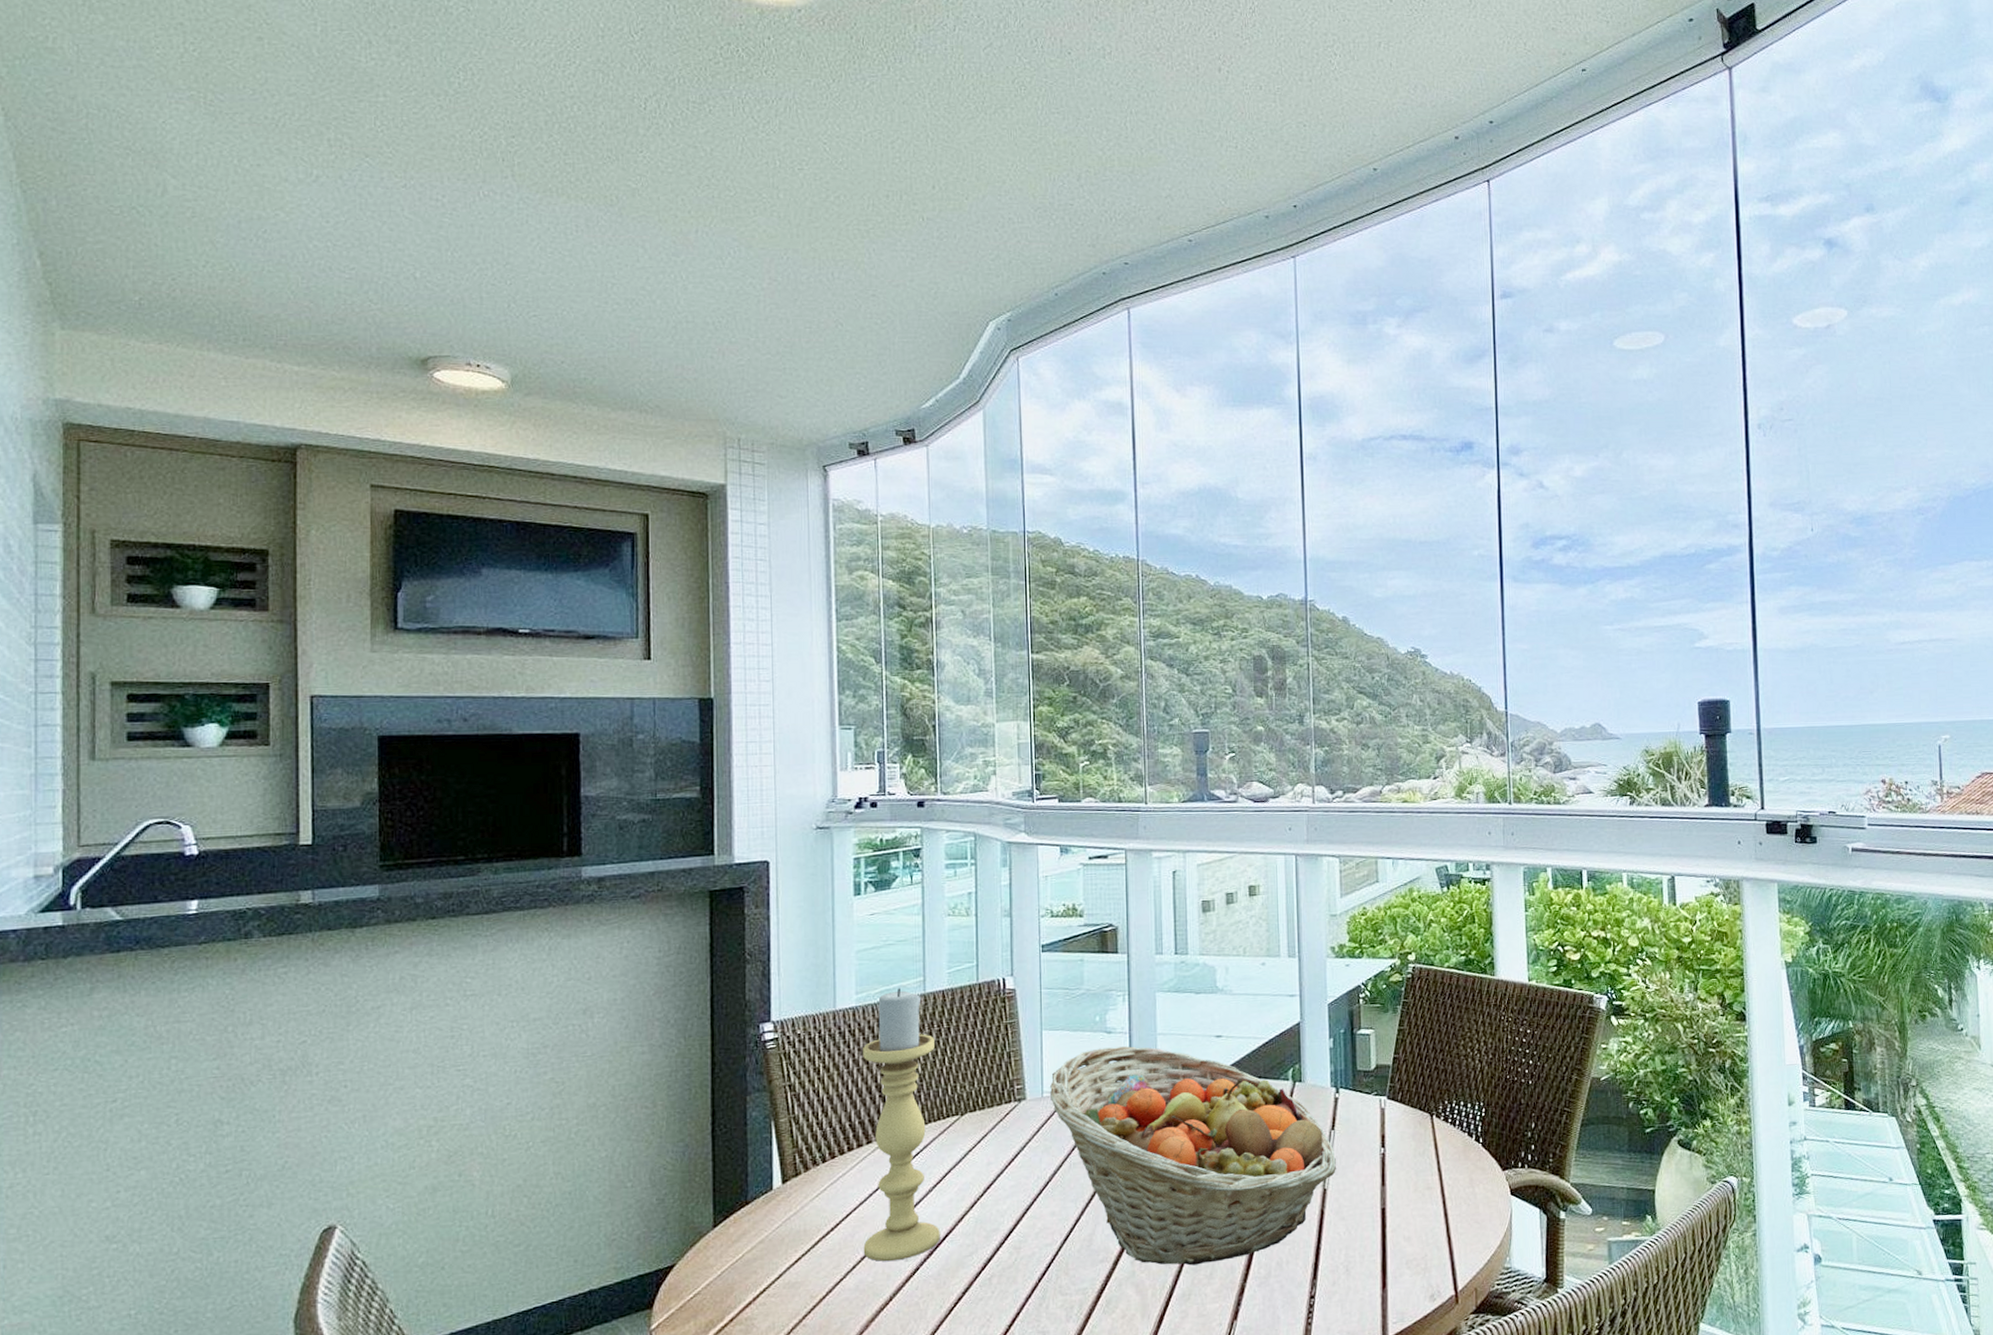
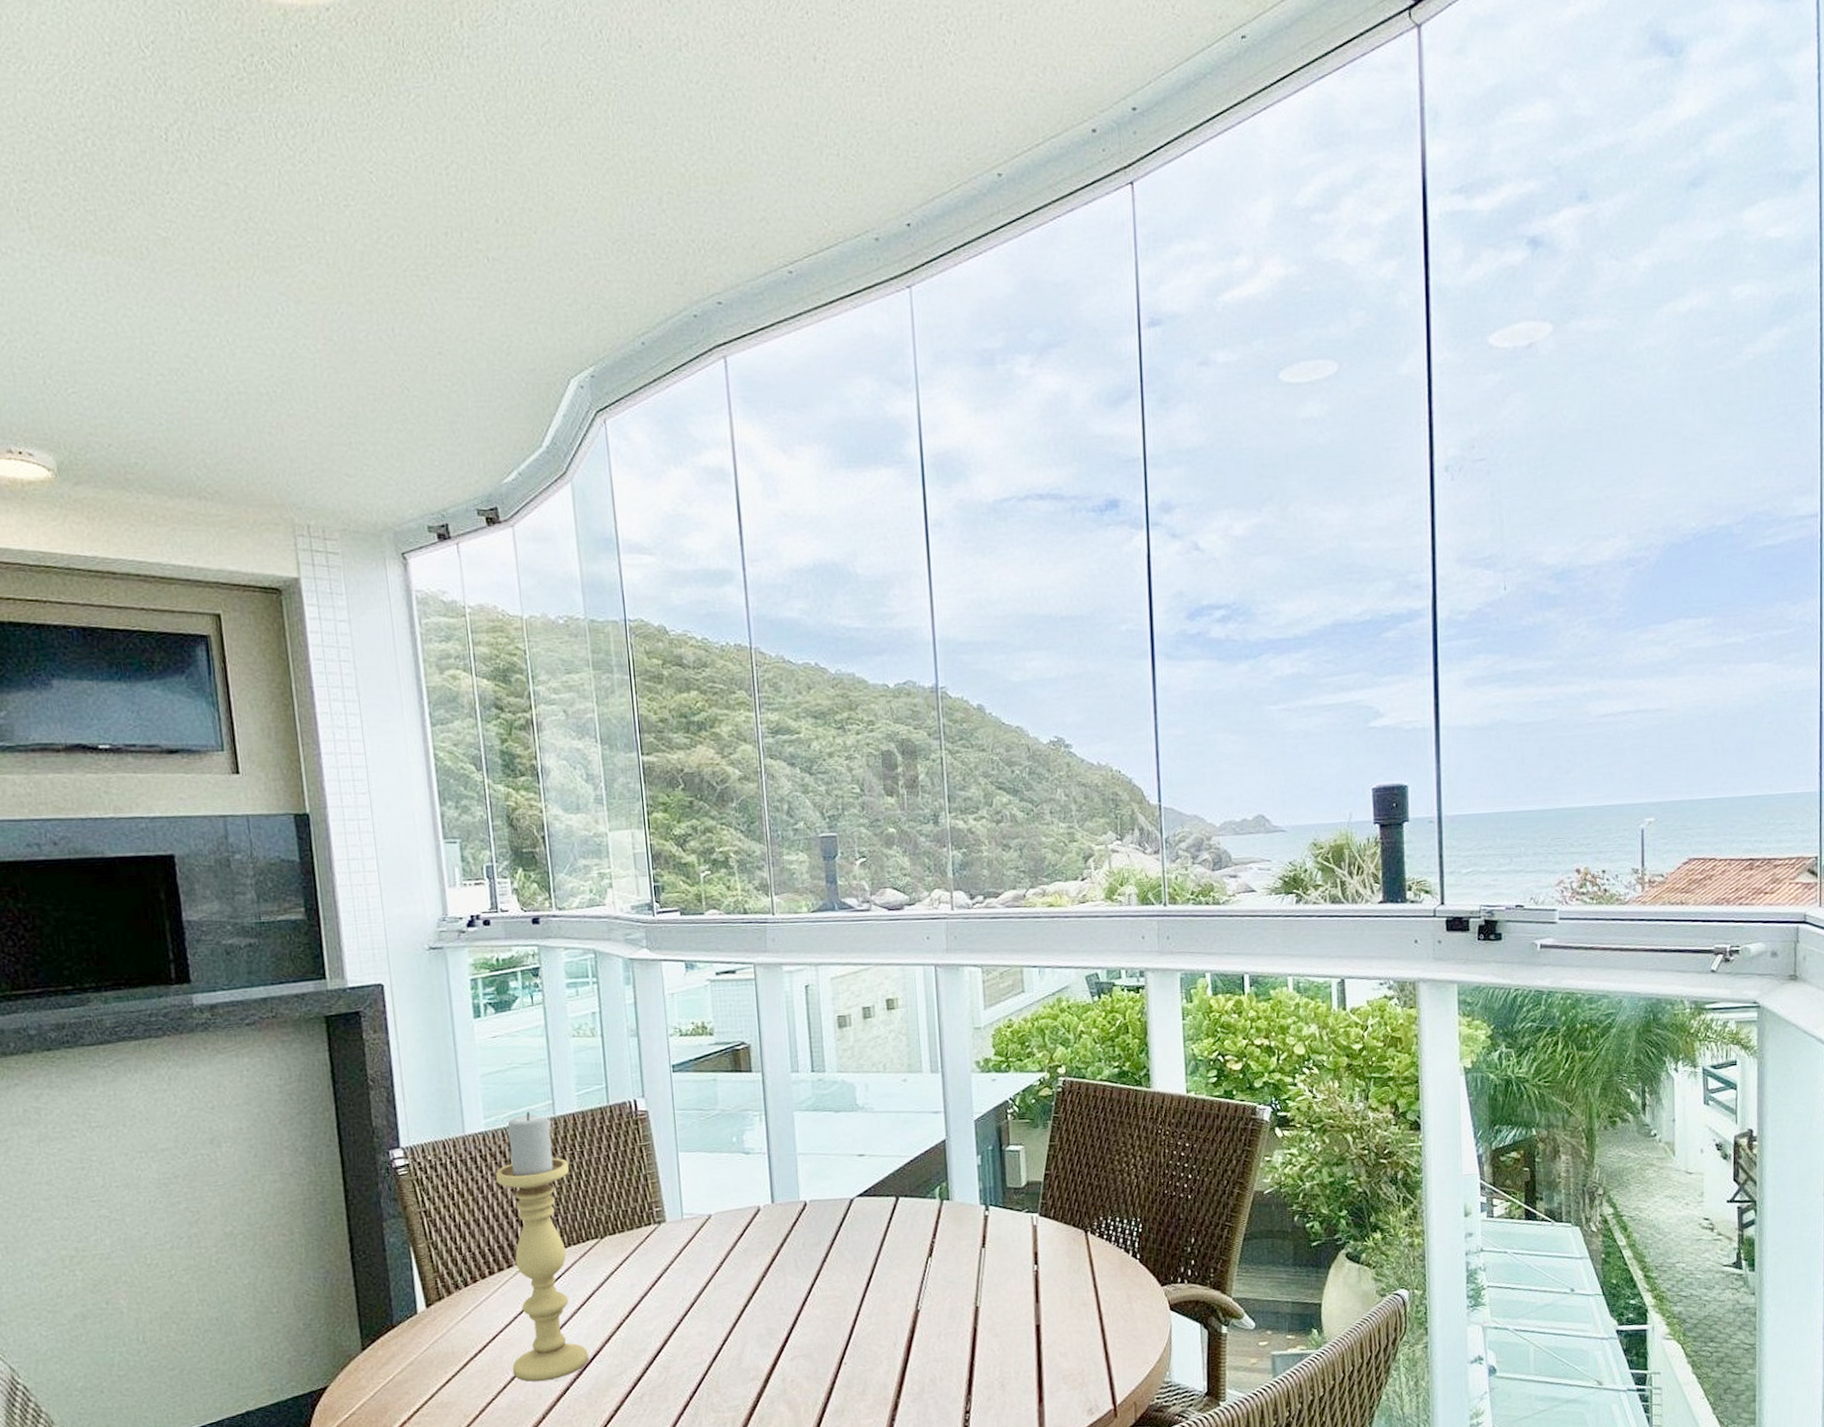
fruit basket: present [1050,1046,1336,1266] -> none [690,1166,988,1383]

